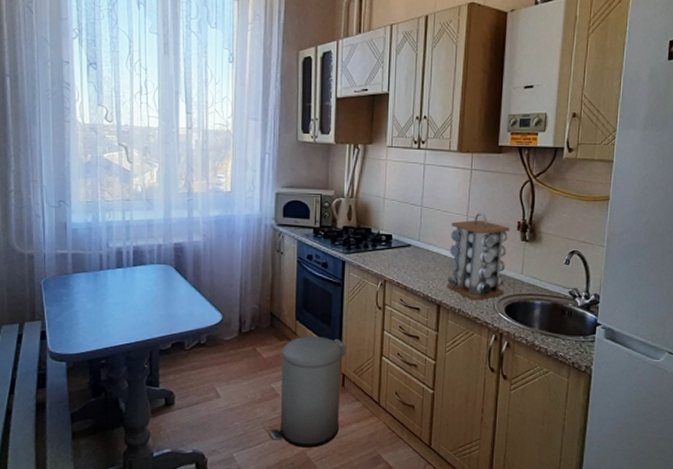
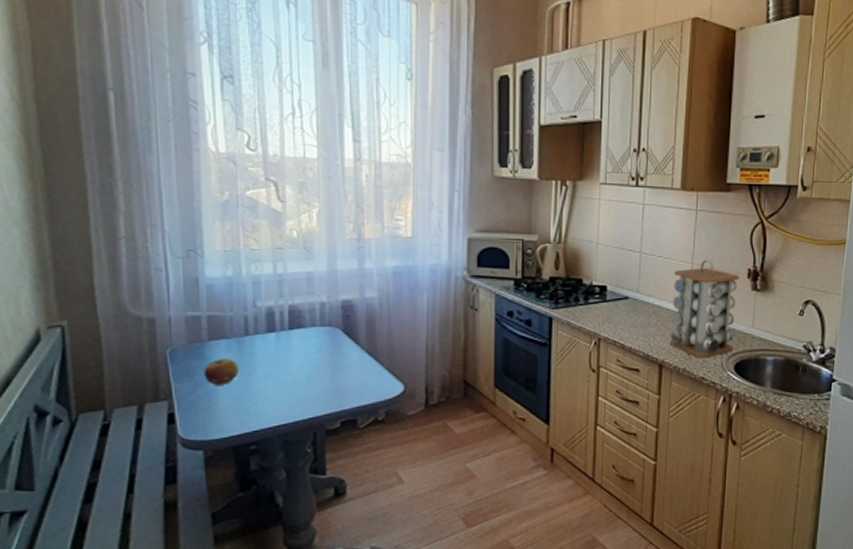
fruit: none [69,288,95,309] -> present [204,359,240,385]
pedal bin: present [269,335,346,448] -> none [464,405,554,535]

